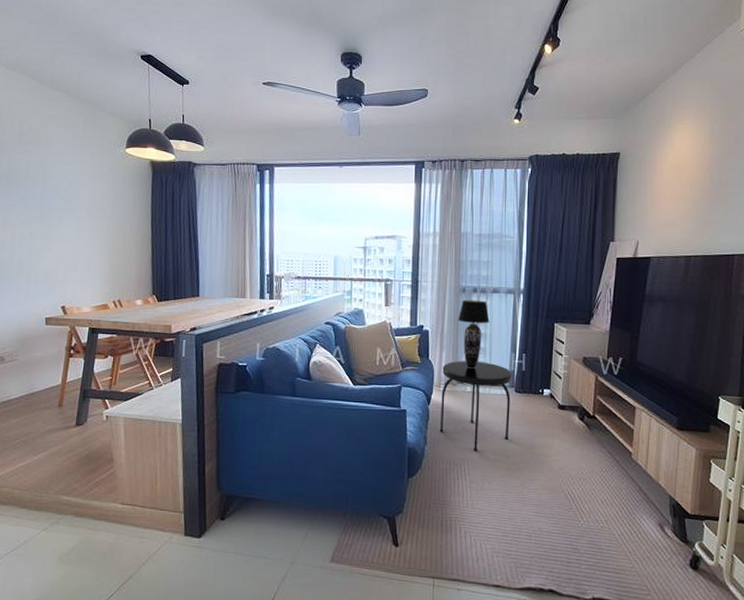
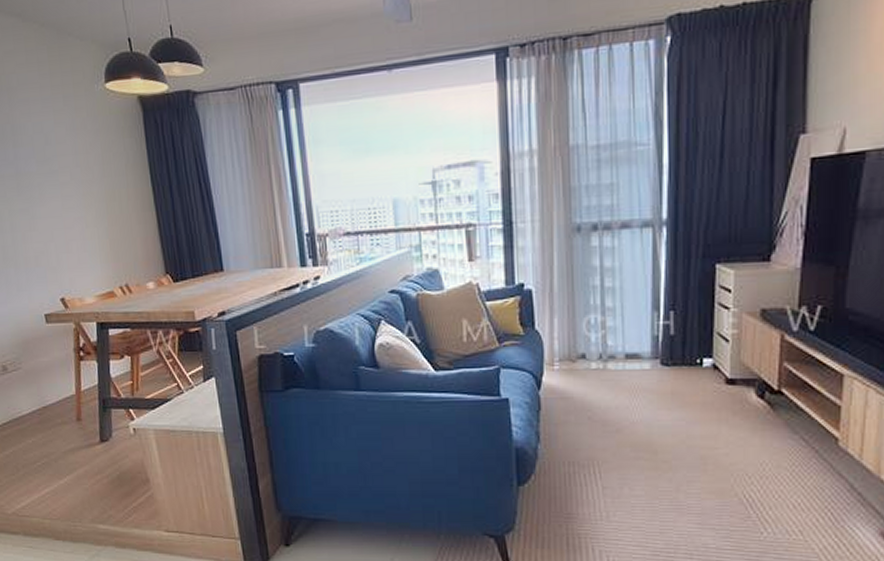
side table: present [439,361,512,452] -> none [555,326,656,448]
table lamp: present [458,300,490,370] -> none [573,241,619,339]

